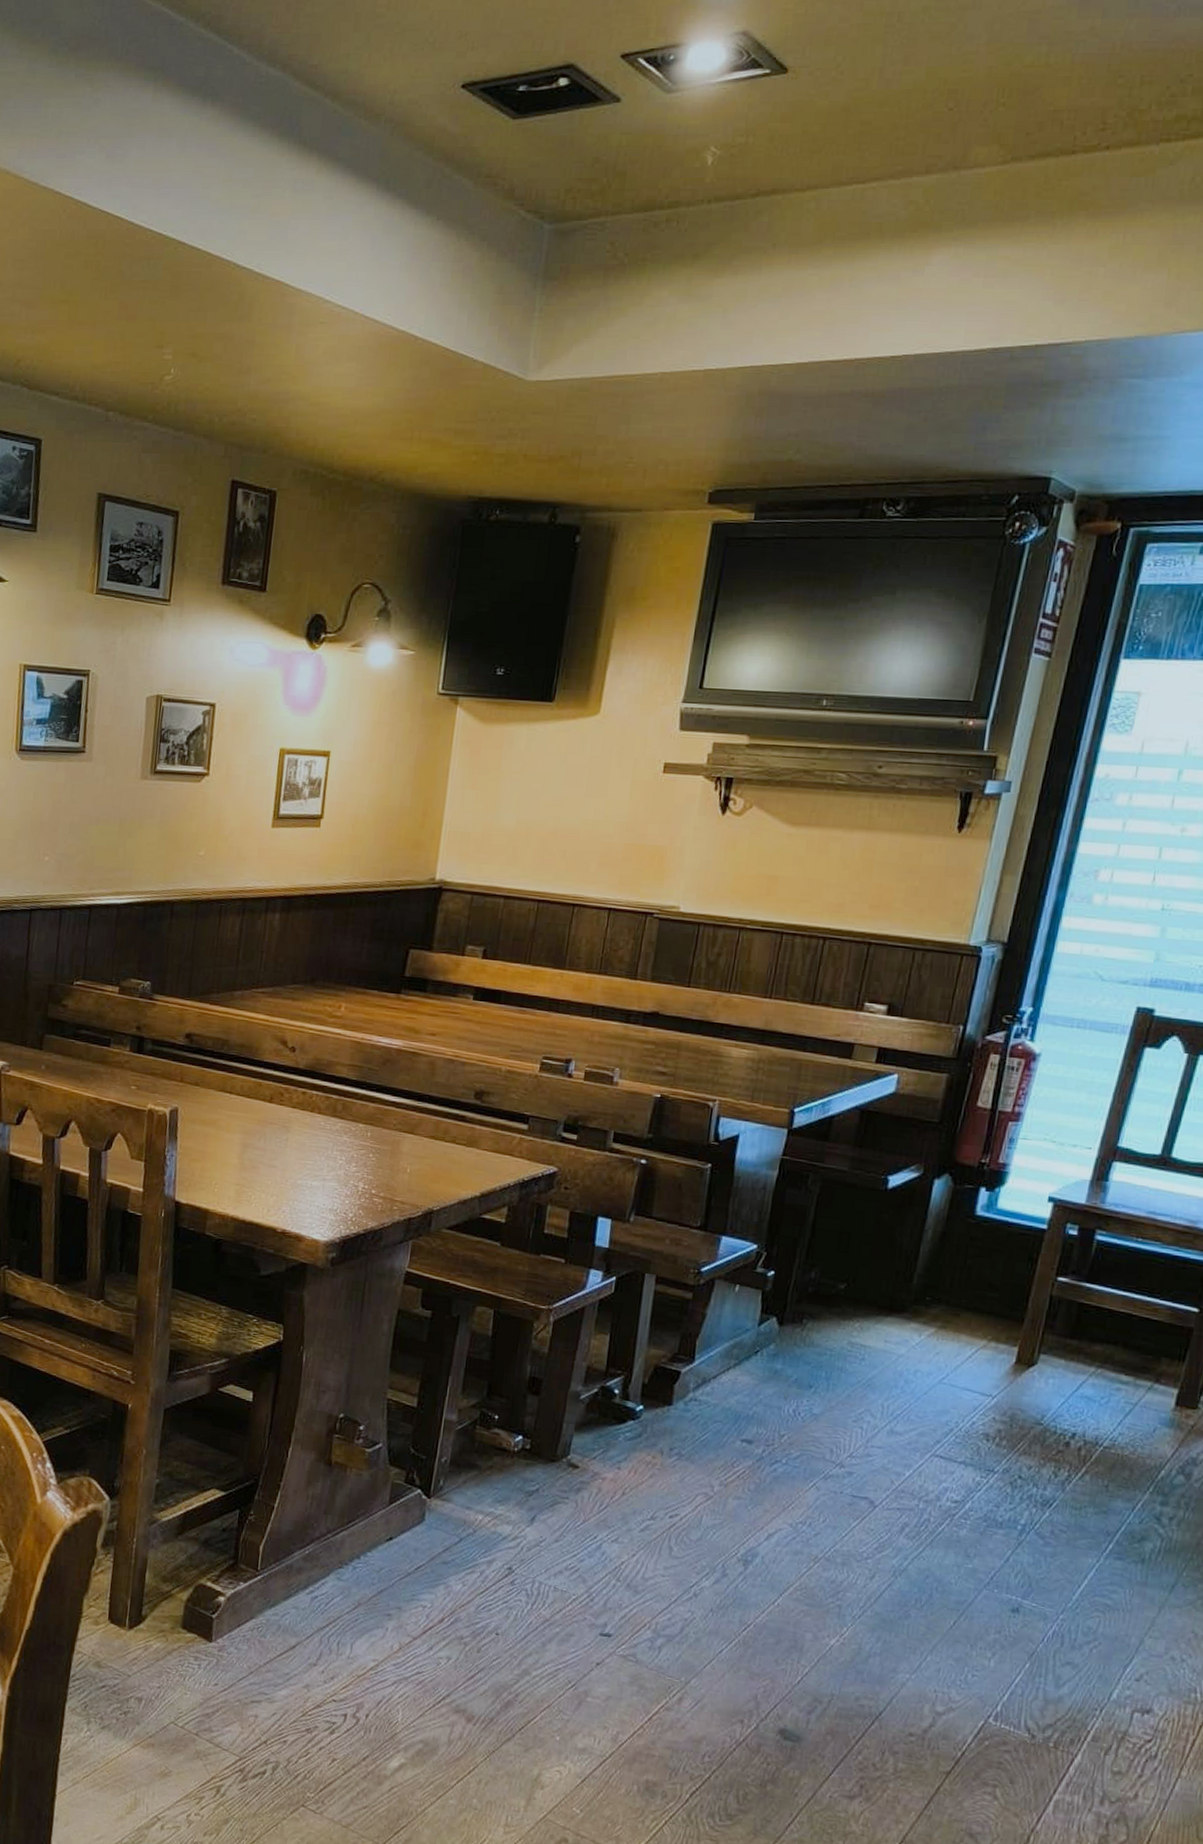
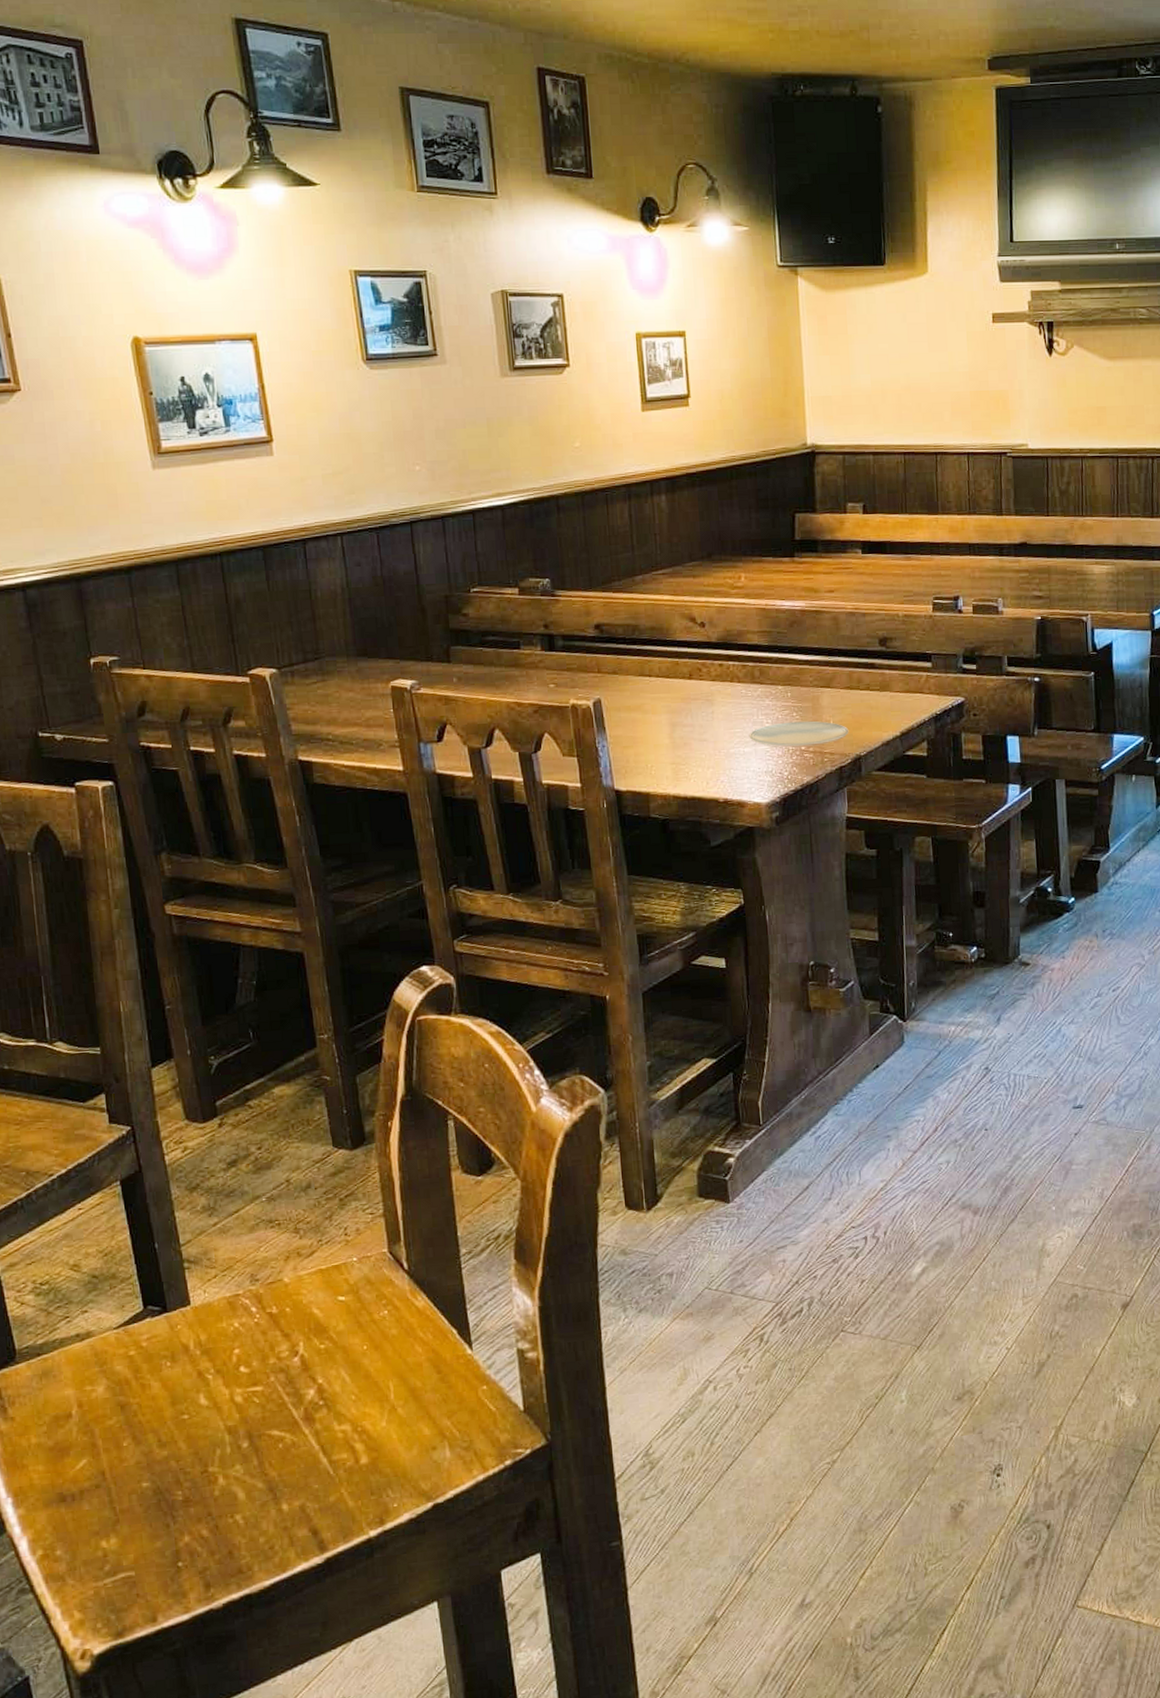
plate: none [319,1162,426,1193] -> present [749,721,849,749]

